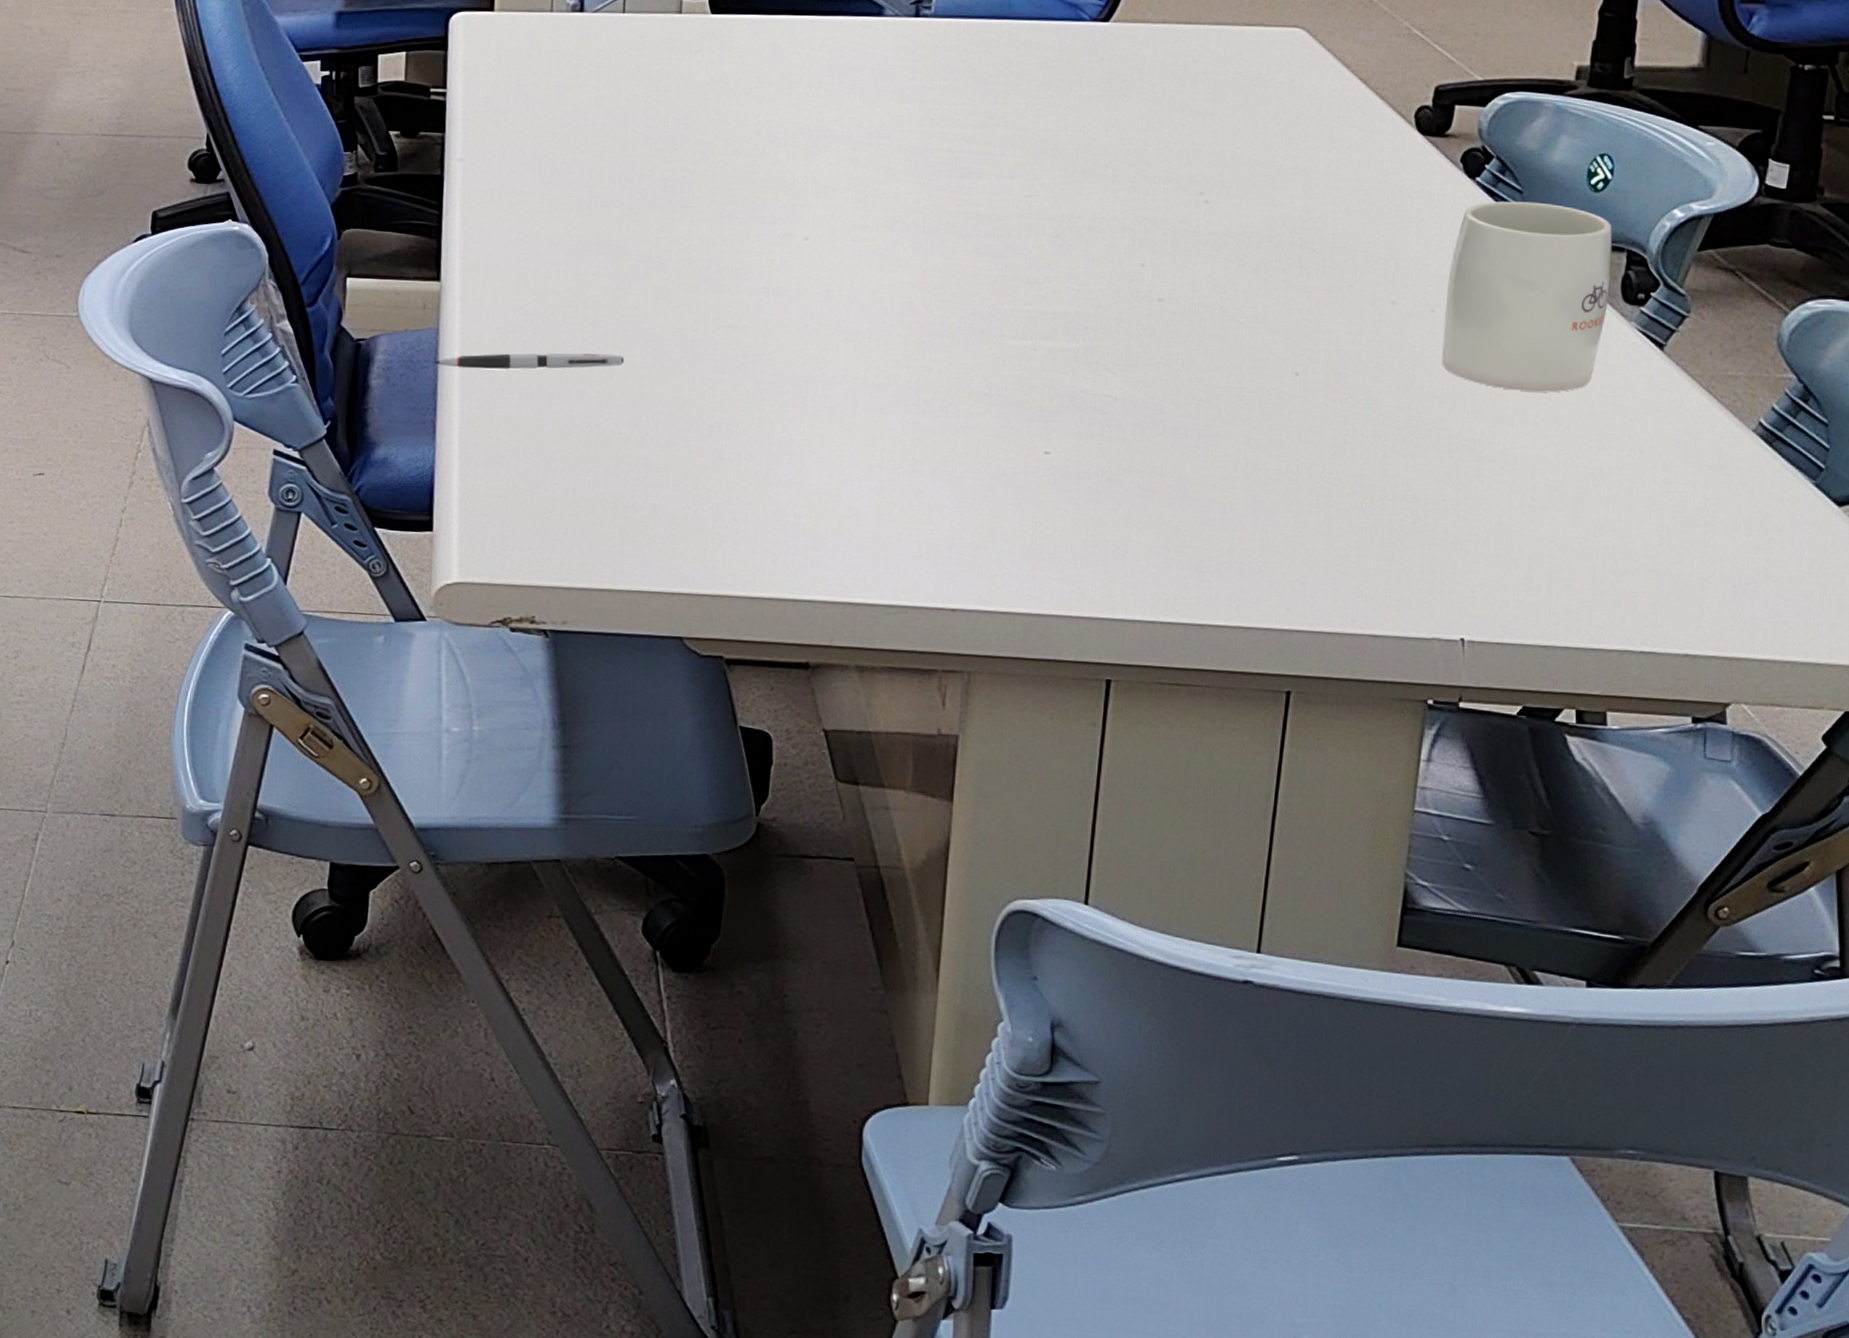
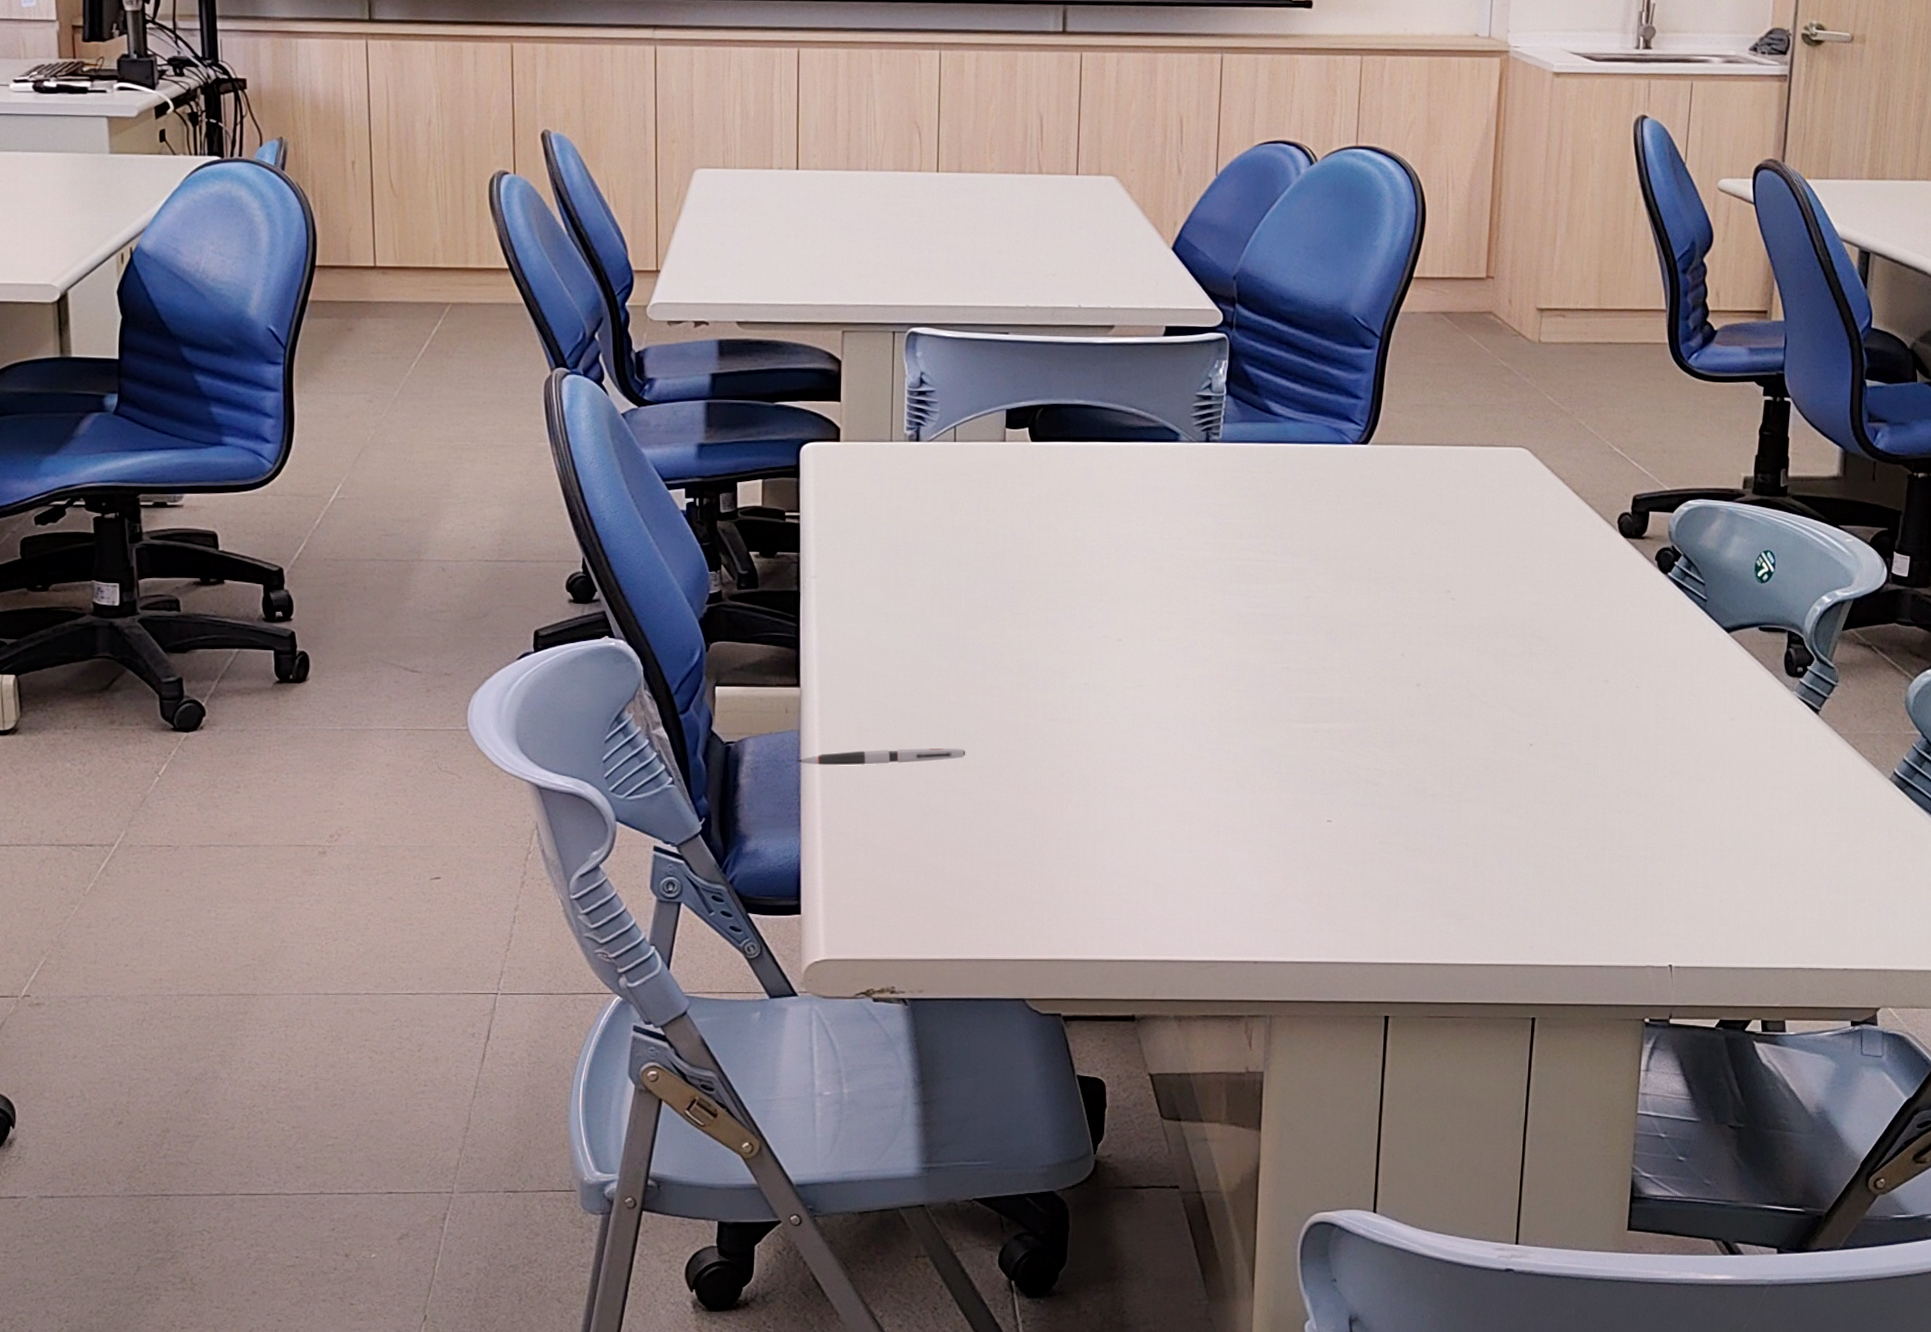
mug: present [1442,201,1613,393] -> none [1646,592,1777,753]

